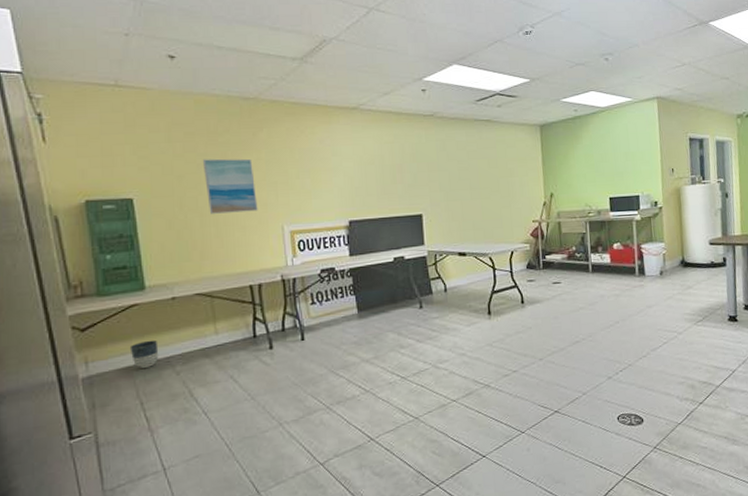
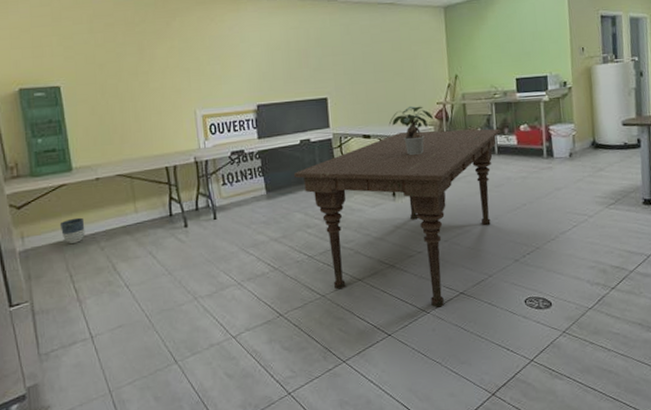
wall art: present [202,158,258,214] -> none [121,47,172,100]
dining table: none [387,247,594,427] -> present [294,128,501,308]
potted plant: none [484,223,529,273] -> present [388,106,433,155]

